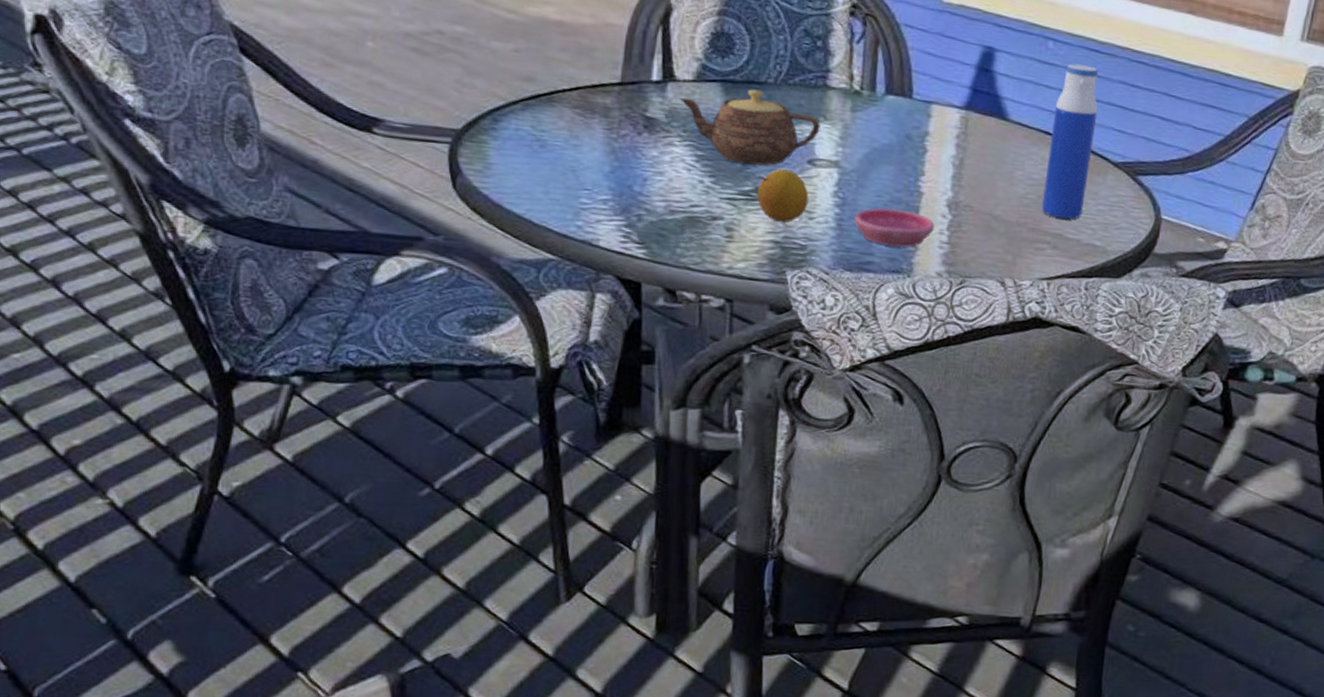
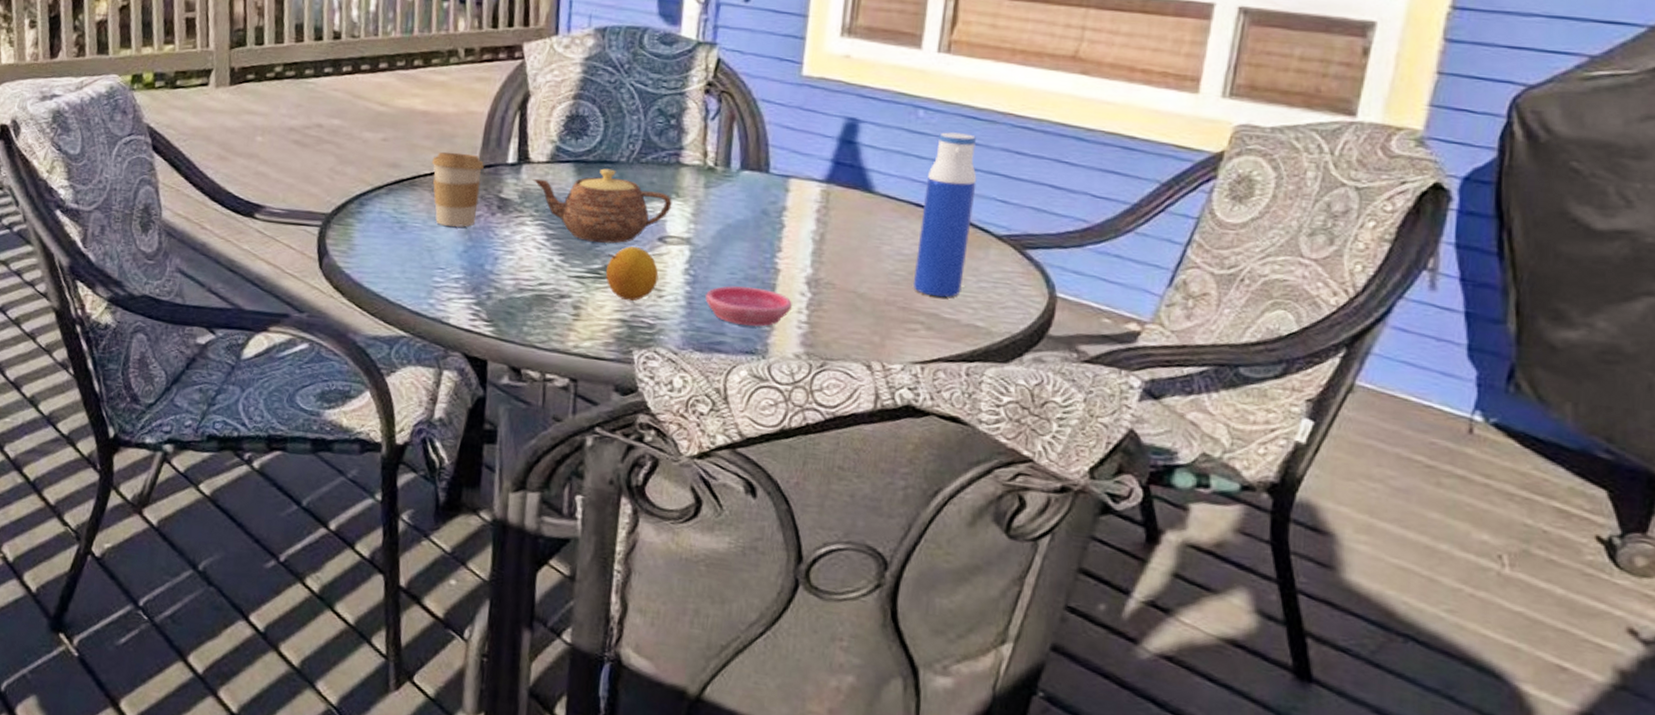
coffee cup: none [570,66,627,147] -> present [432,151,484,227]

